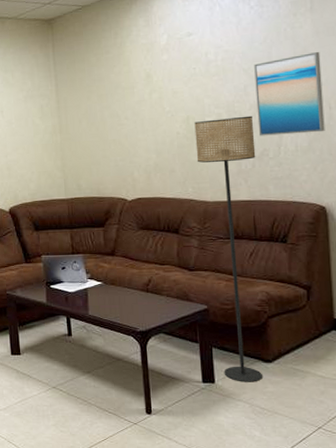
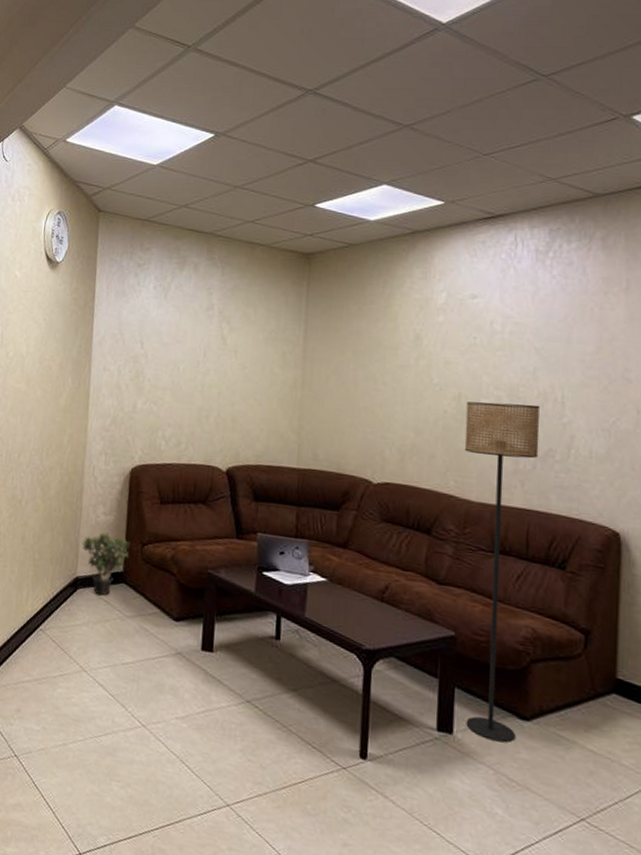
wall art: present [254,52,325,136] -> none [545,341,633,440]

